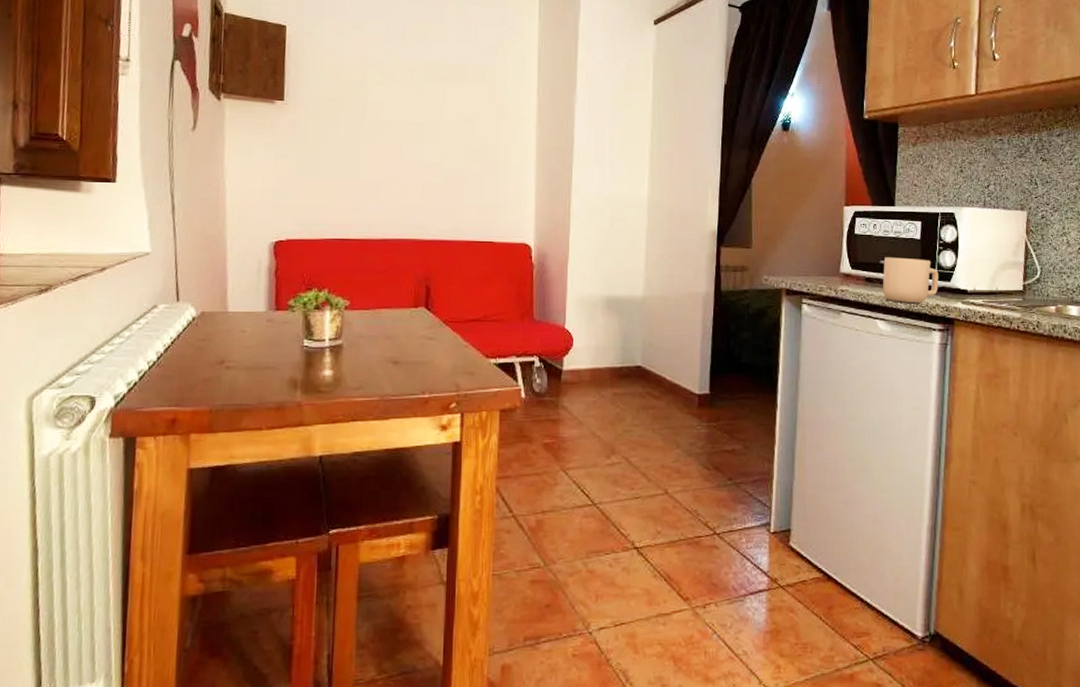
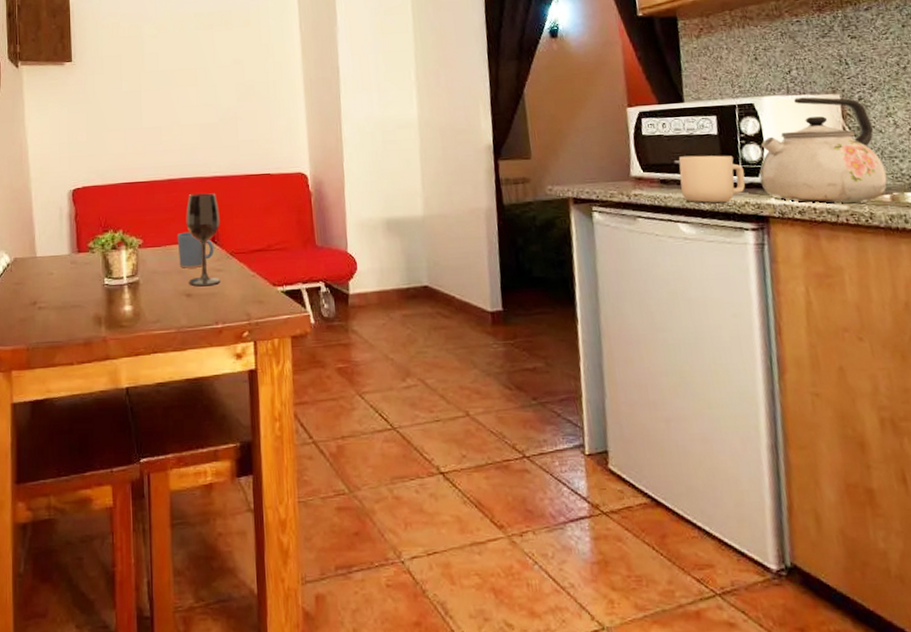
mug: none [388,296,427,334] -> present [177,232,214,268]
wine glass: none [397,257,436,354] -> present [186,193,221,287]
kettle: none [951,211,1055,311] -> present [759,97,888,203]

